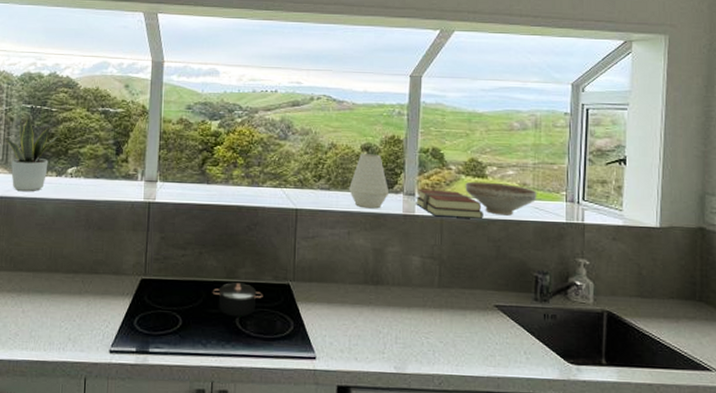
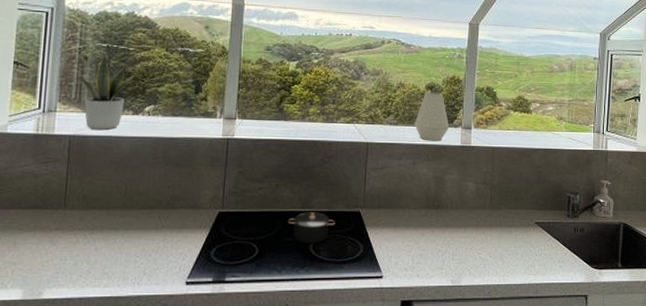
books: present [416,188,483,219] -> none [472,123,528,148]
decorative bowl: present [465,181,537,216] -> none [513,116,571,145]

